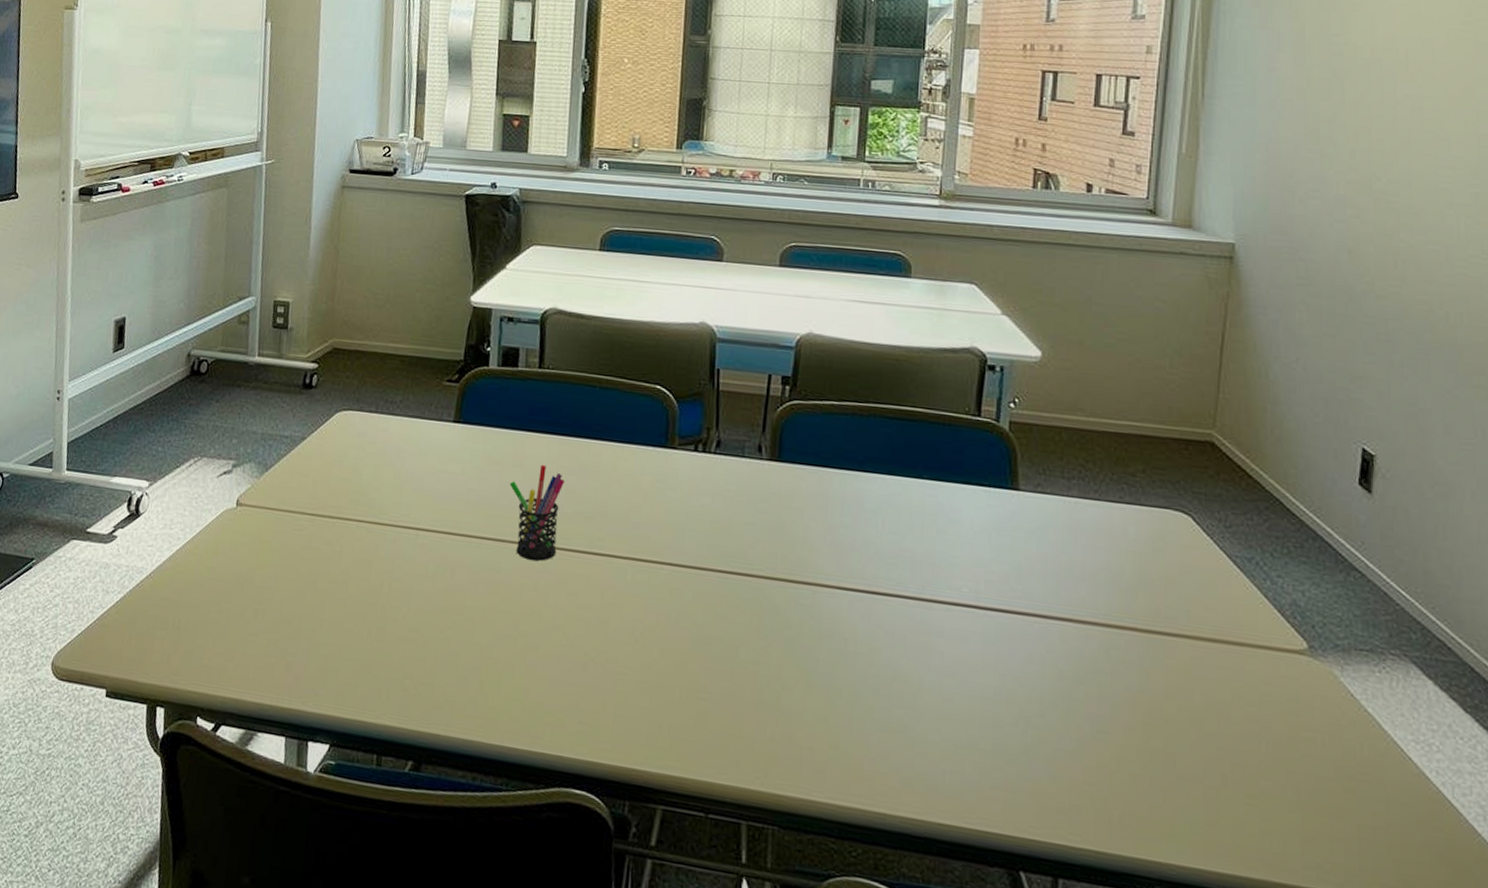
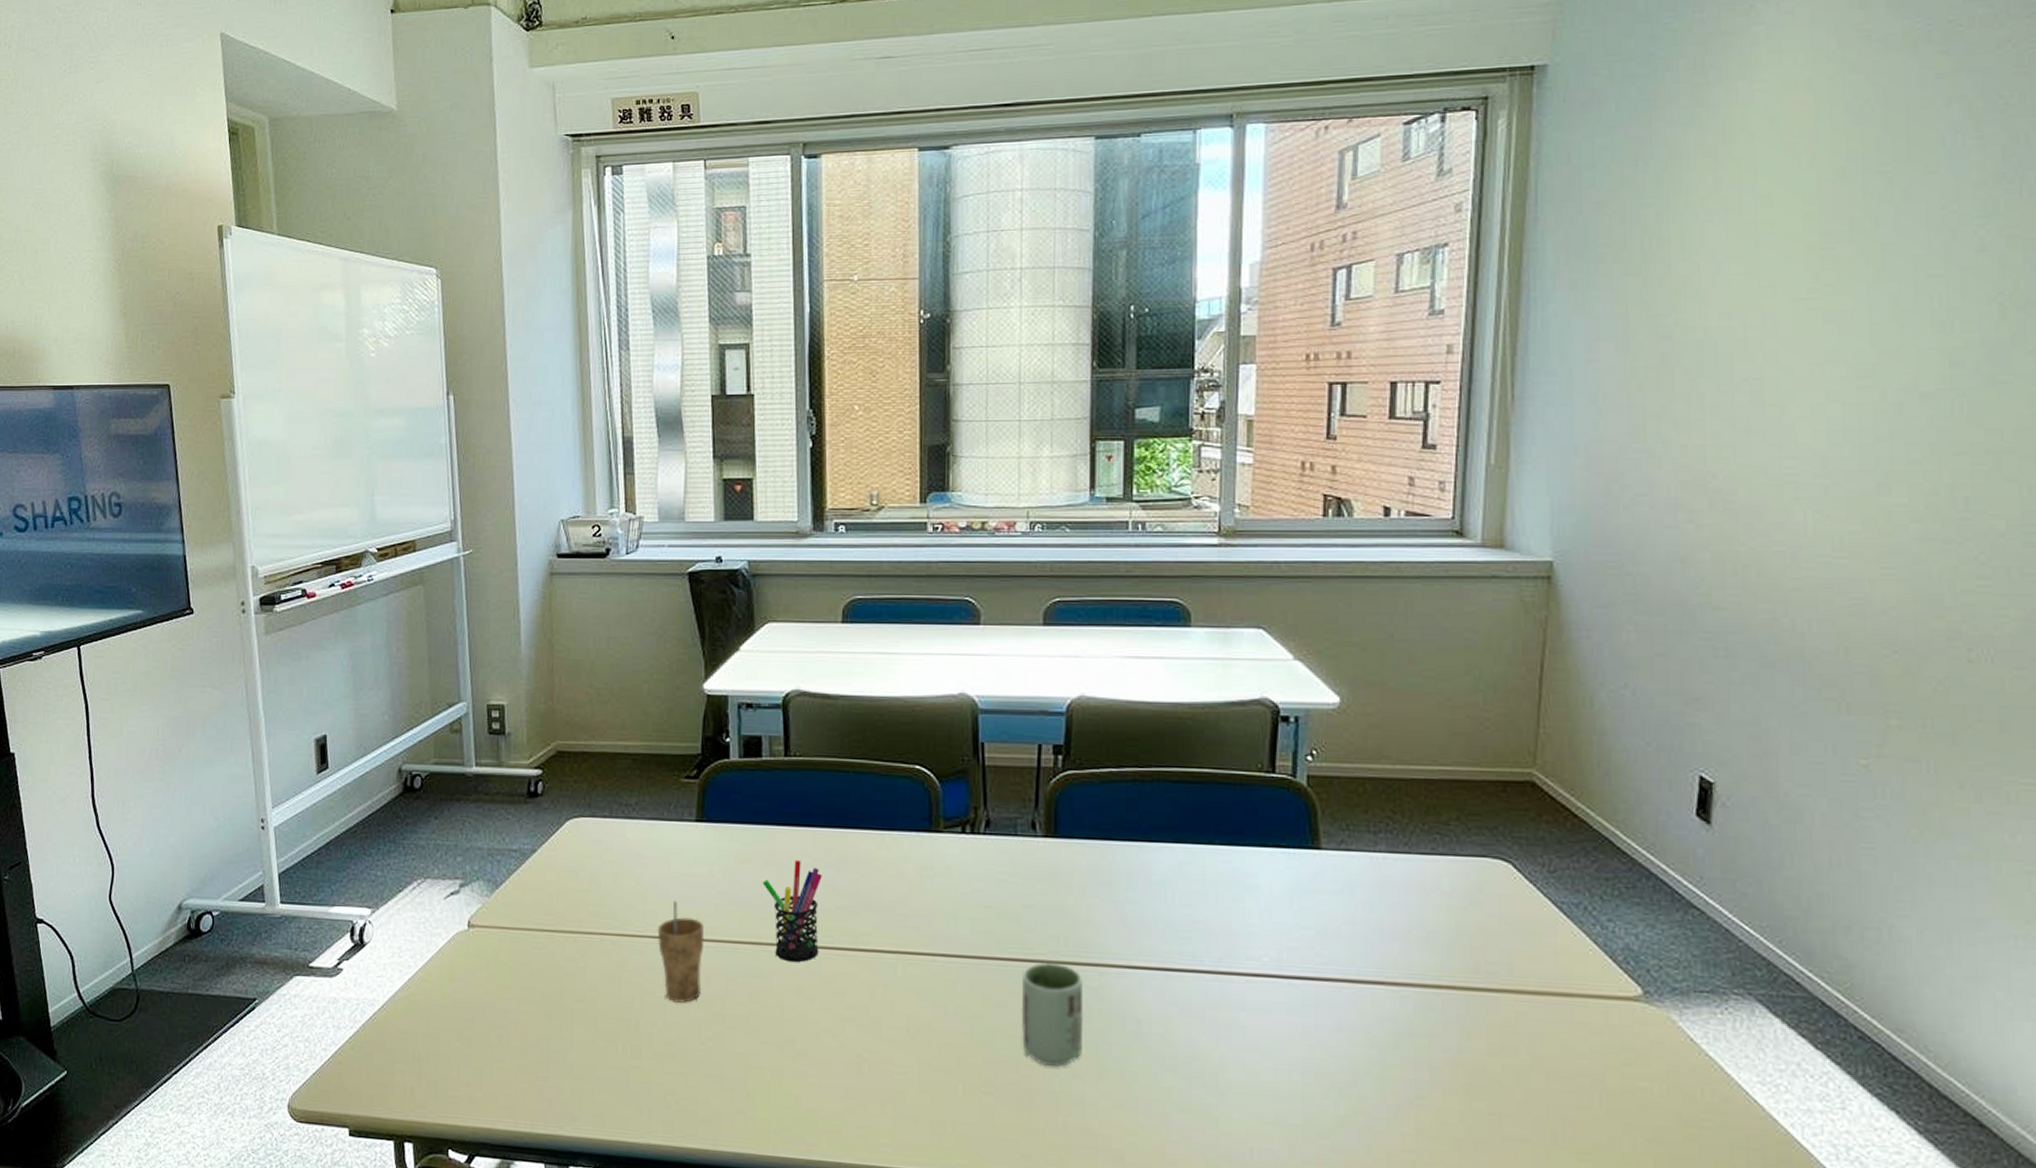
cup: none [409,494,453,592] -> present [657,900,705,1004]
cup: none [737,578,796,679] -> present [1021,963,1084,1067]

